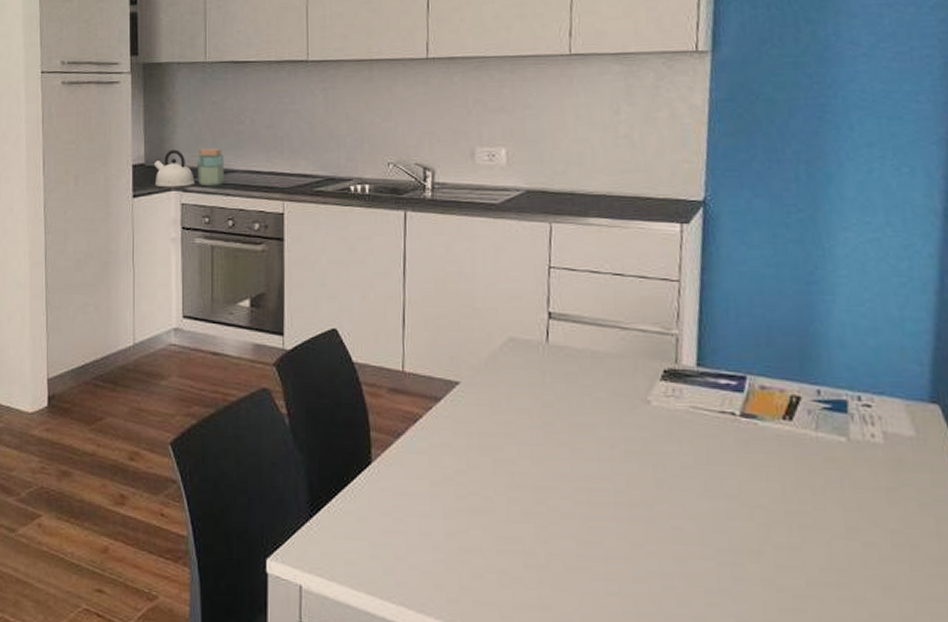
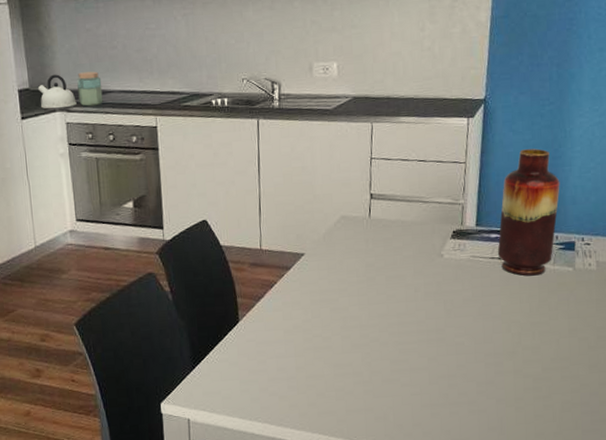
vase: none [729,269,820,443] -> present [497,148,560,276]

